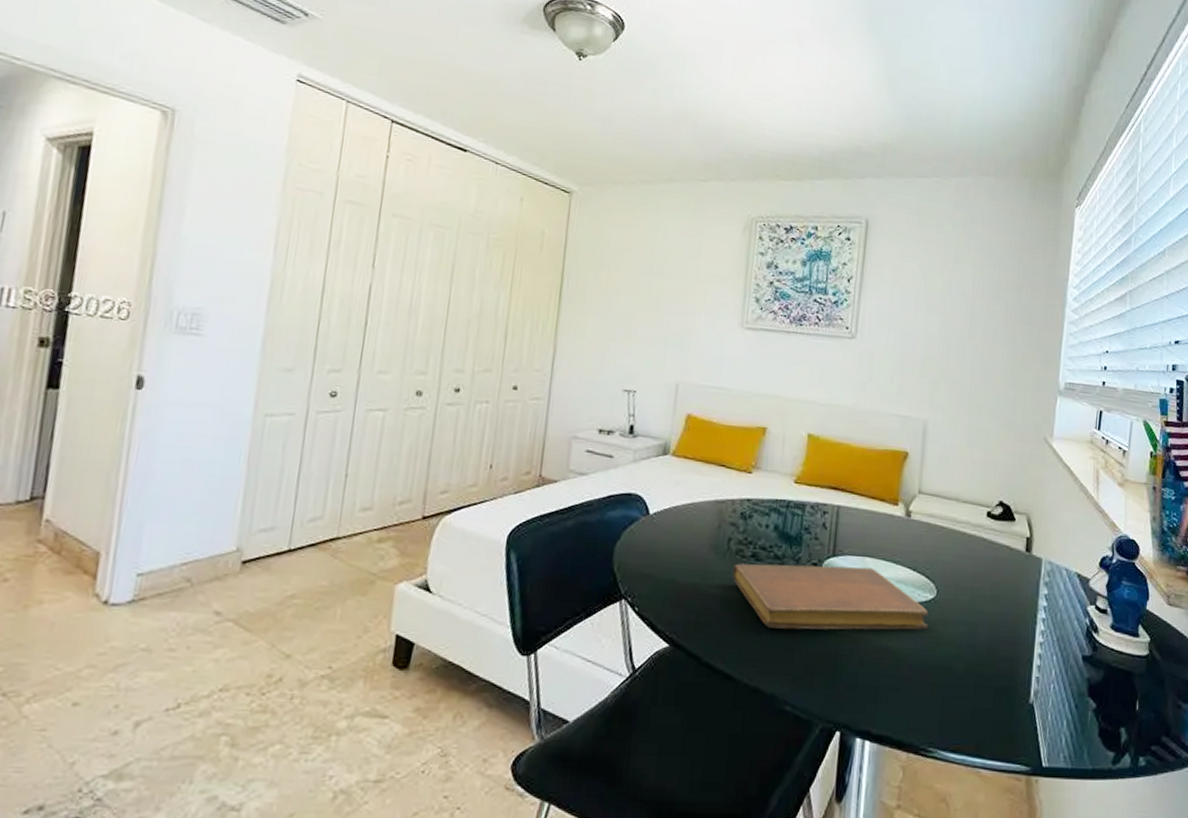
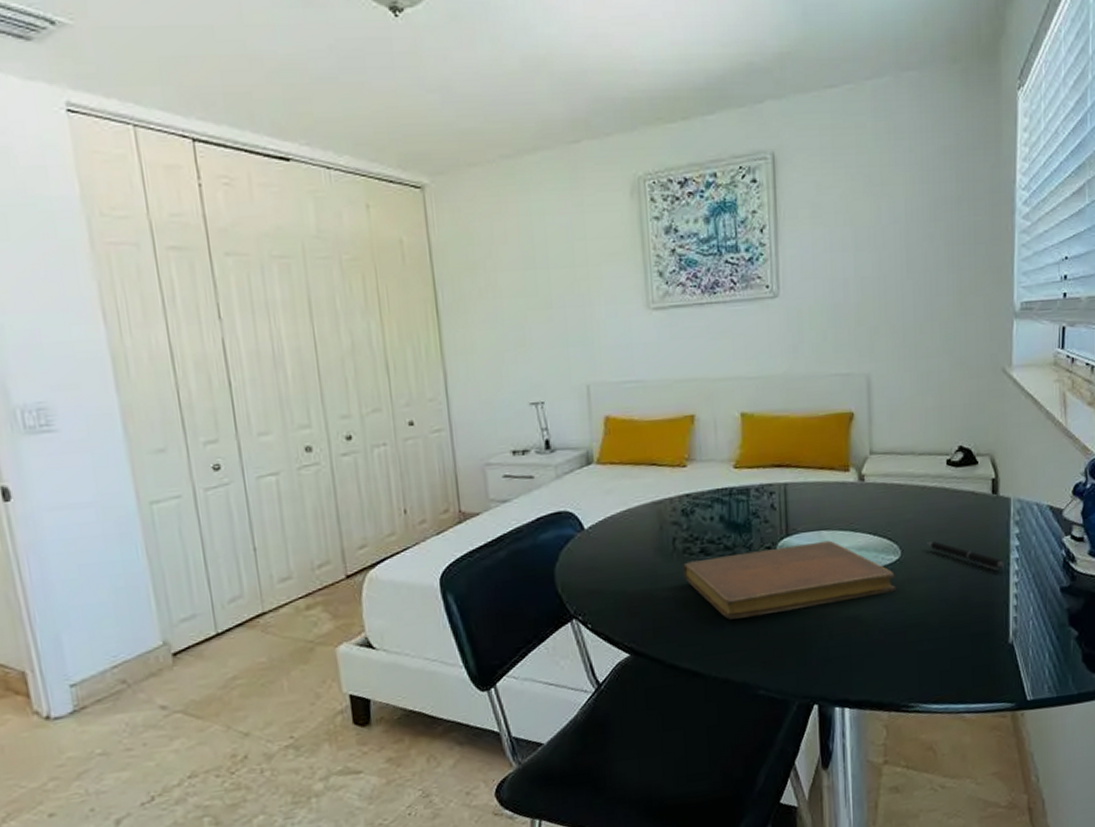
pen: none [961,587,1033,626] -> present [927,541,1006,570]

